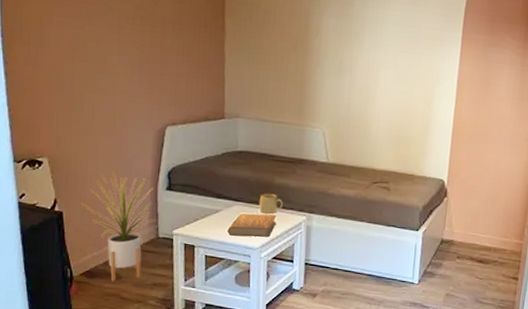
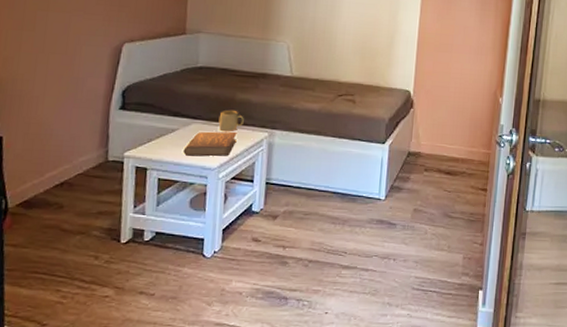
house plant: present [82,173,159,281] -> none [25,93,109,211]

